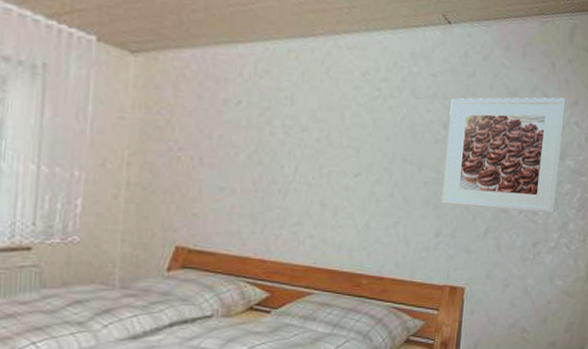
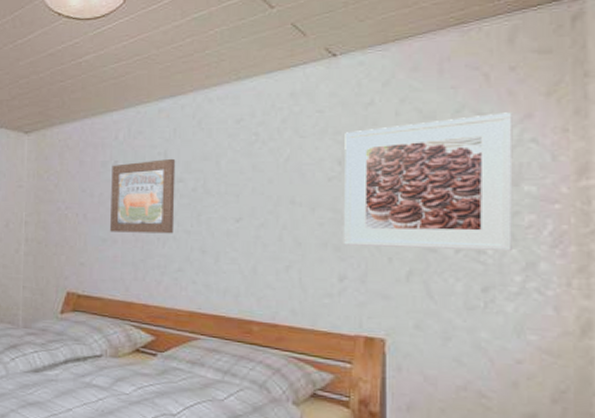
wall art: none [229,104,302,186] -> present [110,158,176,234]

